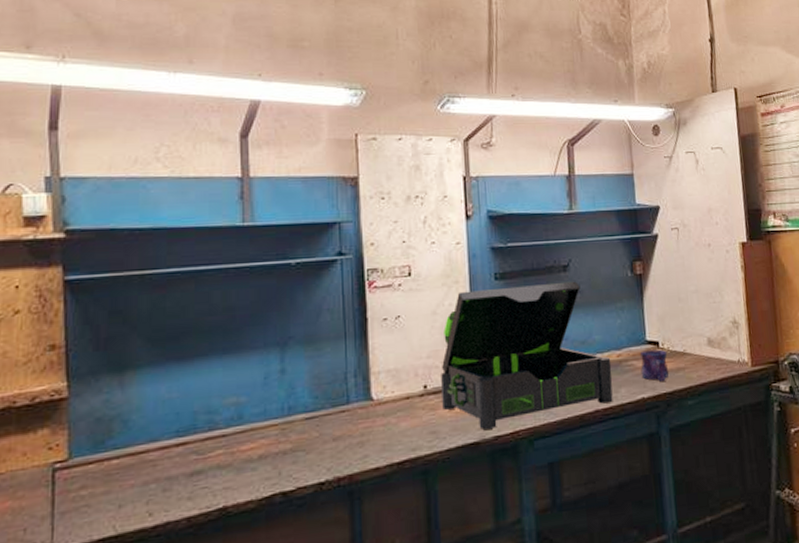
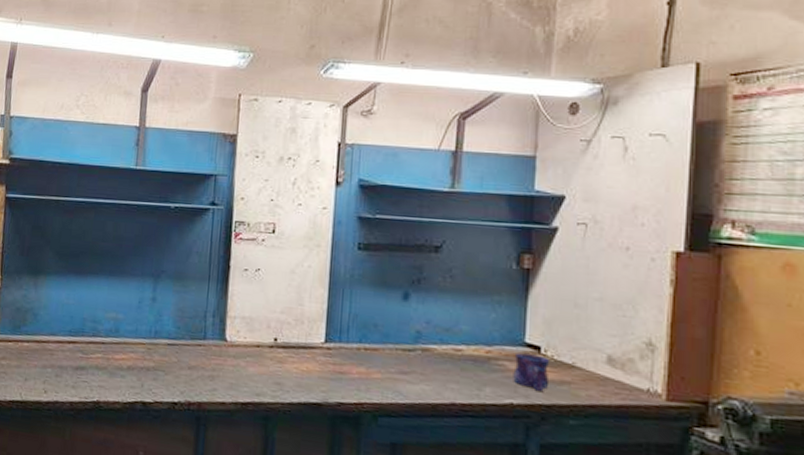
tool box: present [441,281,613,430] -> none [290,255,478,400]

